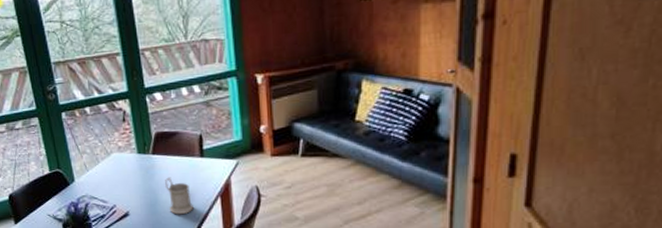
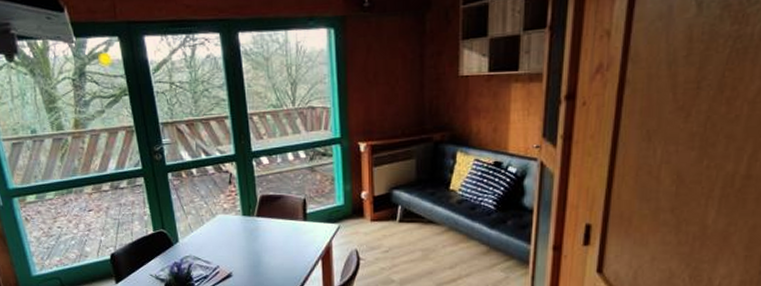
mug: present [165,177,194,215] -> none [268,239,295,277]

